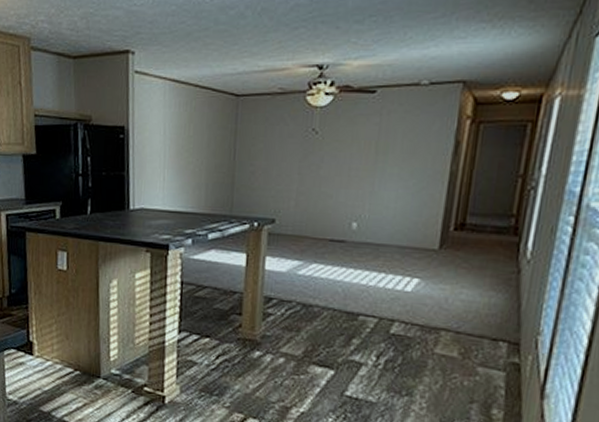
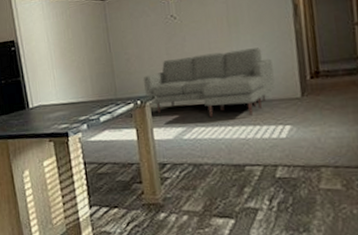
sofa: none [265,181,416,260] -> present [144,47,275,118]

